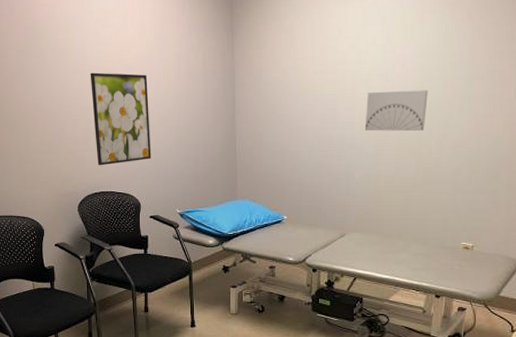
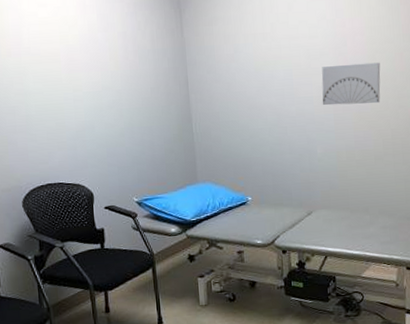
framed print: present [90,72,151,166] -> none [27,55,102,156]

